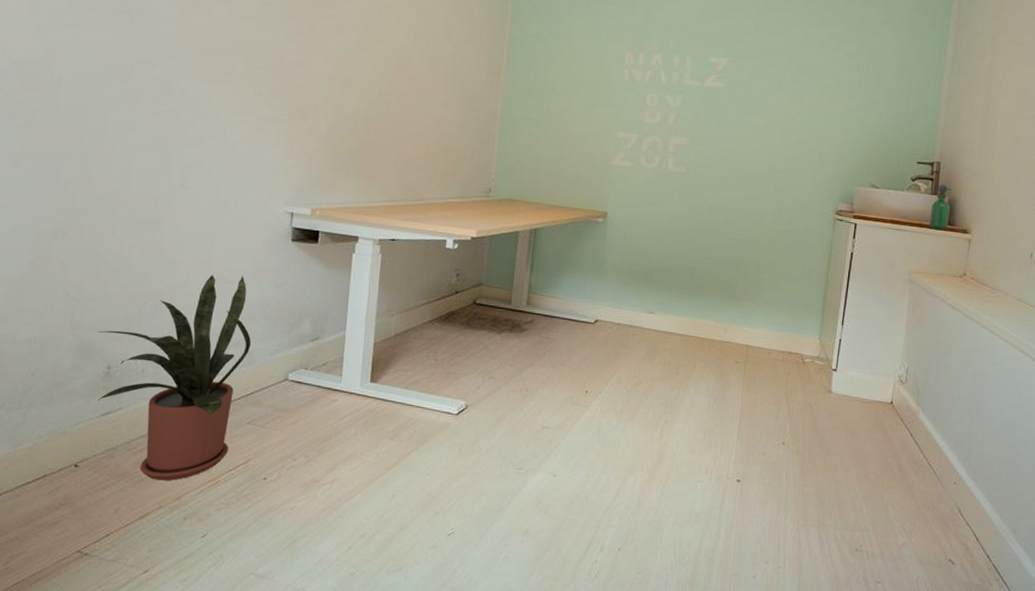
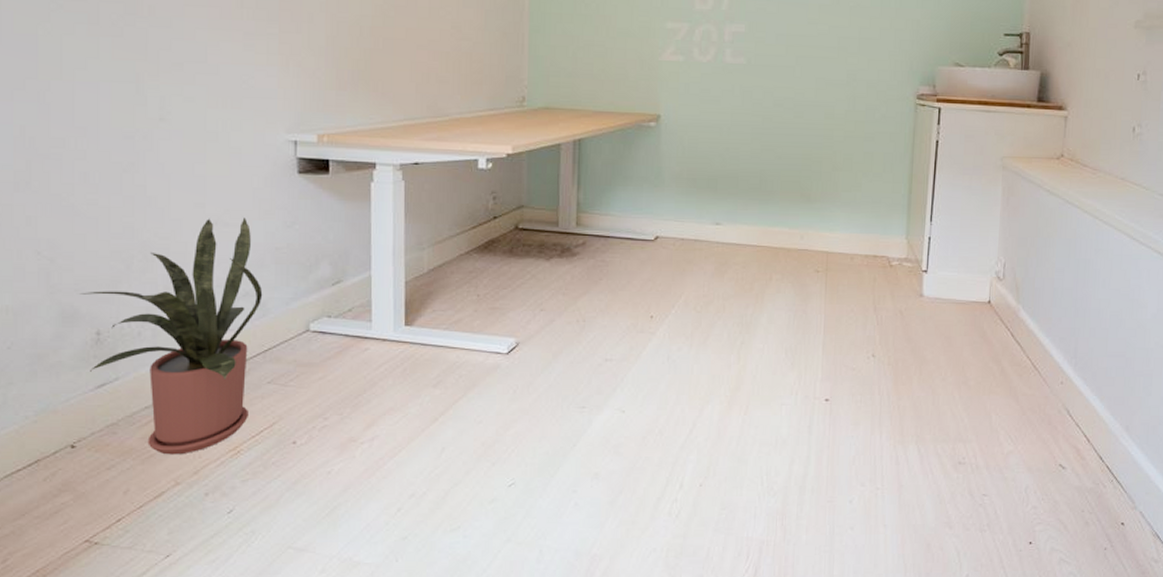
soap dispenser: present [929,184,952,231] -> none [1021,57,1044,109]

